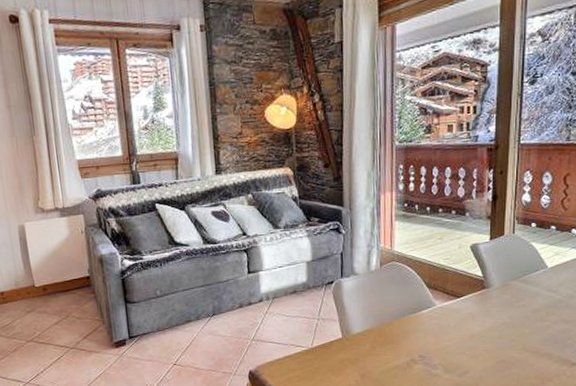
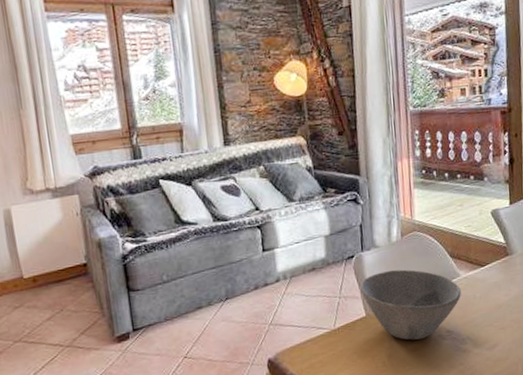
bowl: none [338,296,435,362] -> present [360,269,461,340]

